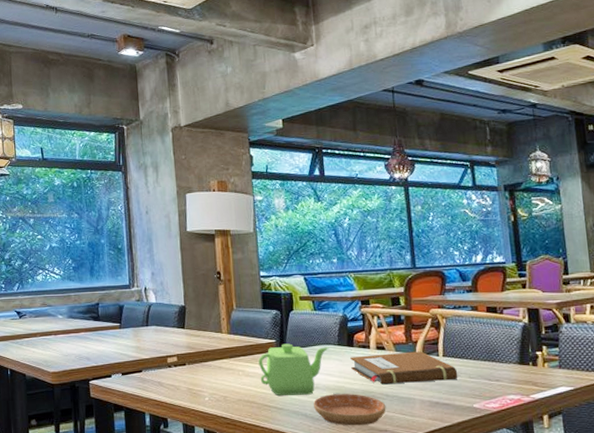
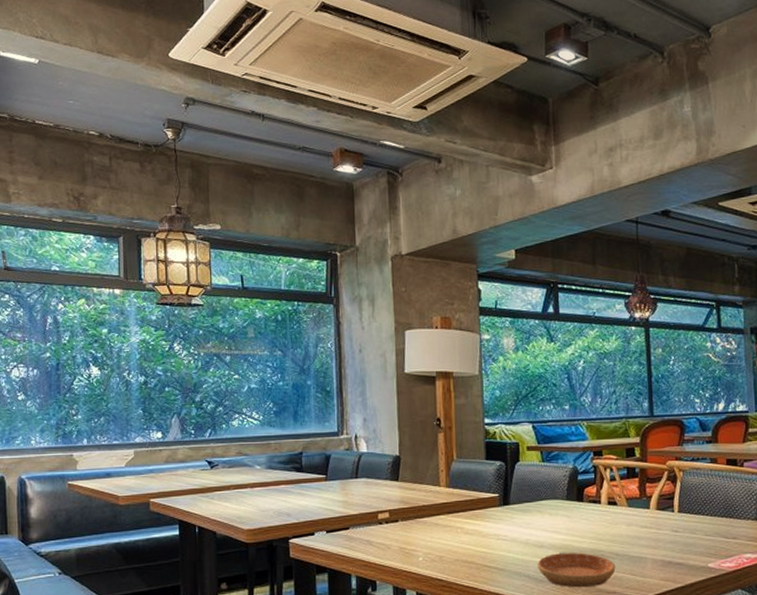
teapot: present [258,343,329,396] -> none [479,498,557,555]
notebook: present [350,351,458,385] -> none [579,506,693,543]

